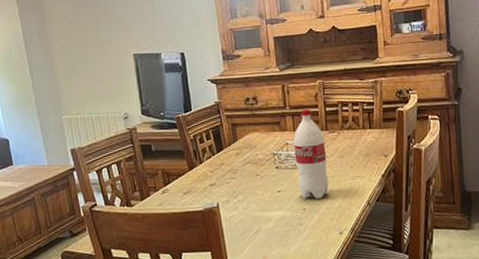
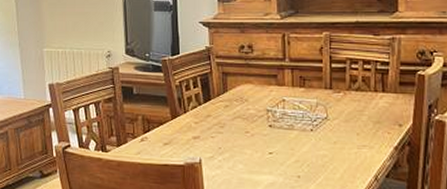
bottle: present [293,109,329,199] -> none [291,63,330,167]

